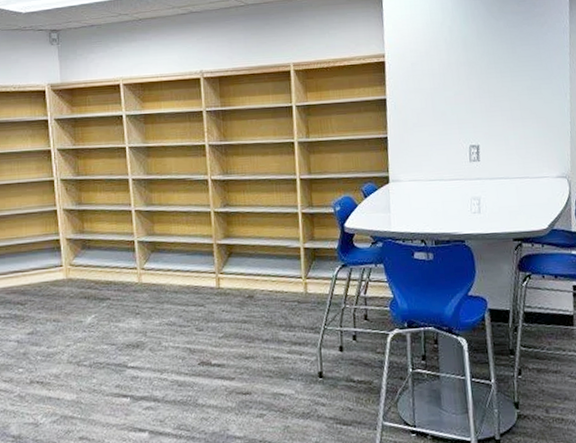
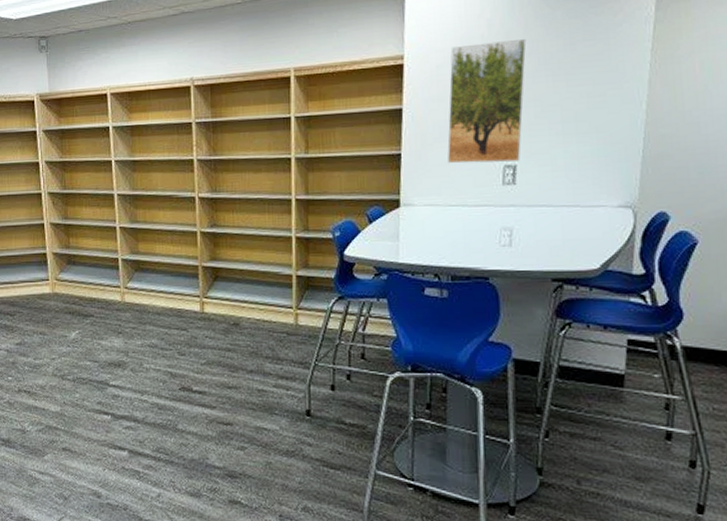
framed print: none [422,42,482,145] -> present [447,38,527,164]

